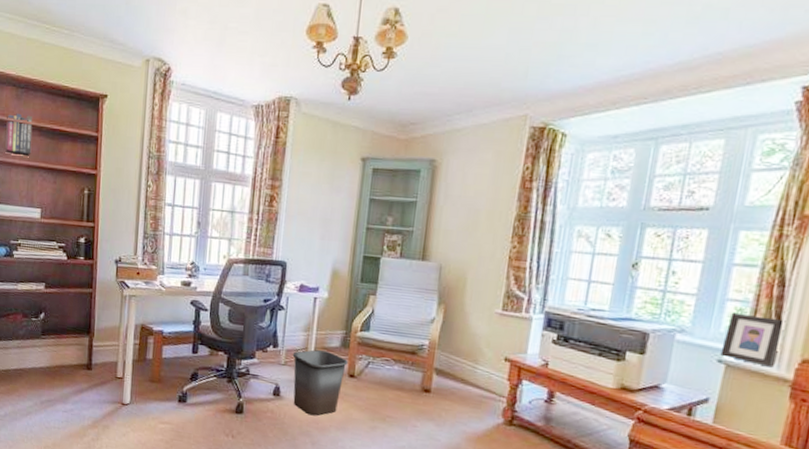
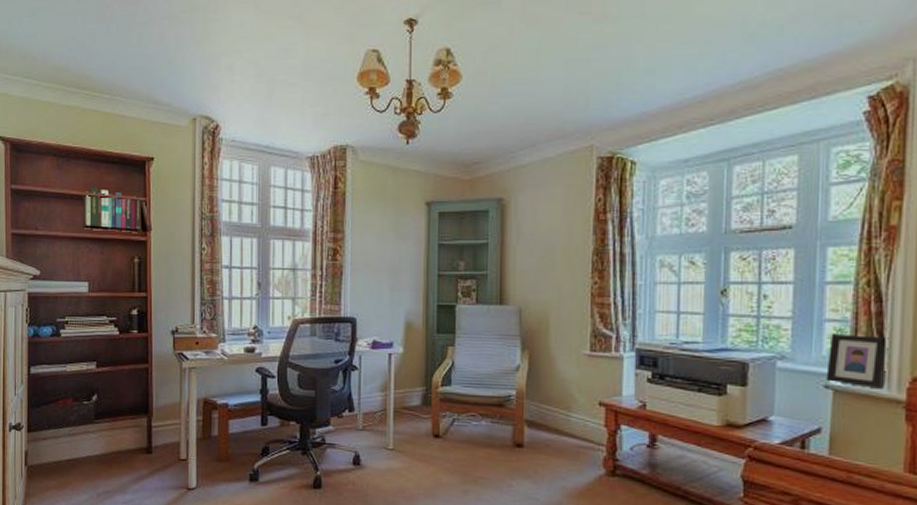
books: present [5,113,33,157] -> none [47,183,76,228]
books: none [37,119,103,167] -> present [82,187,153,233]
waste bin: present [292,350,348,416] -> none [370,411,431,484]

